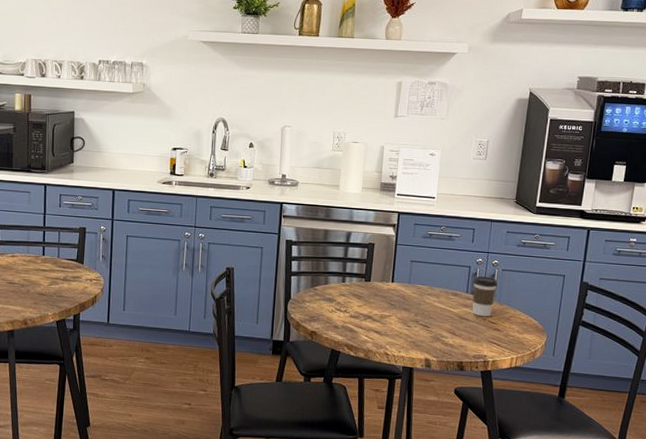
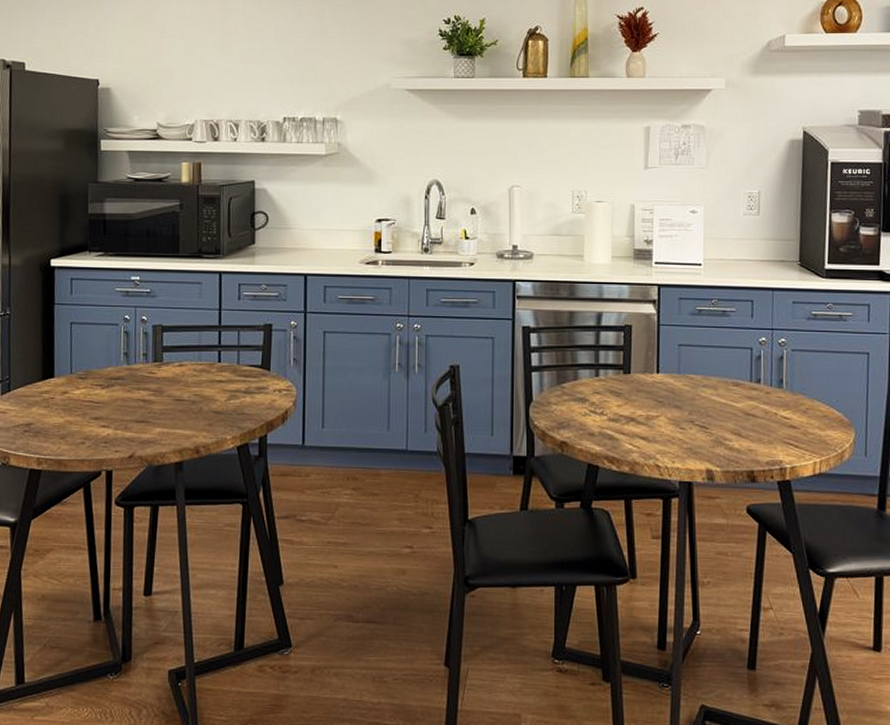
coffee cup: present [472,276,498,317] -> none [756,360,787,411]

